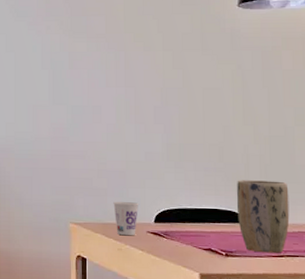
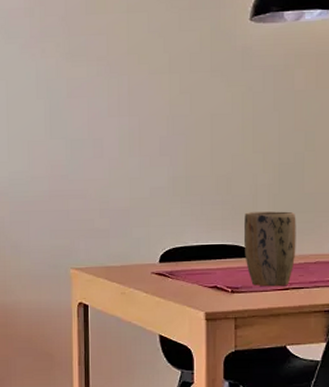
cup: present [113,202,140,235] -> none [116,242,144,278]

